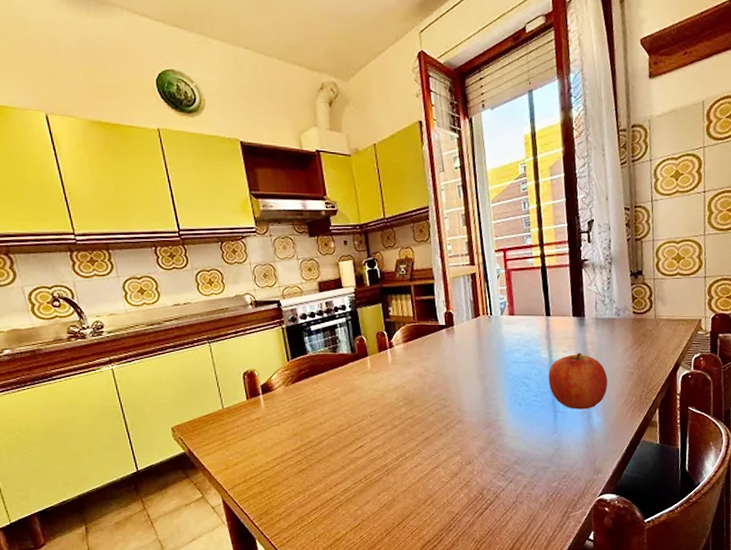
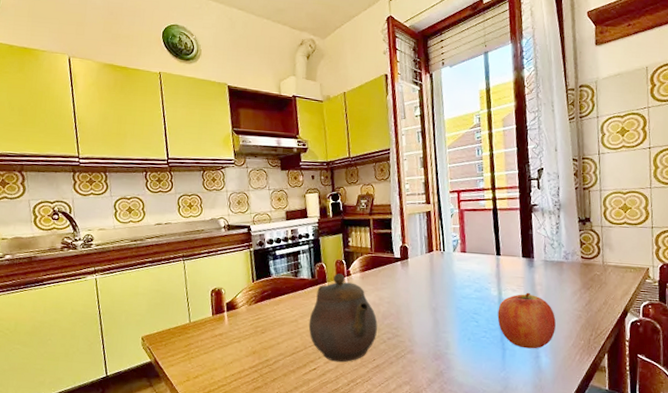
teapot: none [352,346,424,438] -> present [308,273,378,363]

